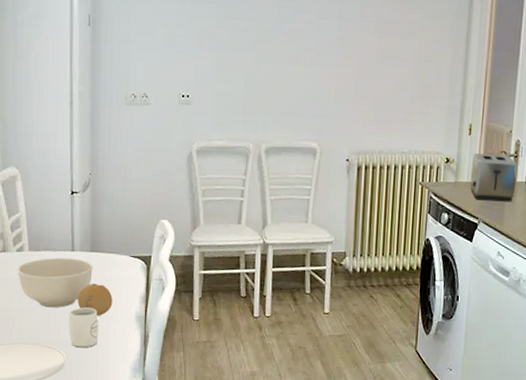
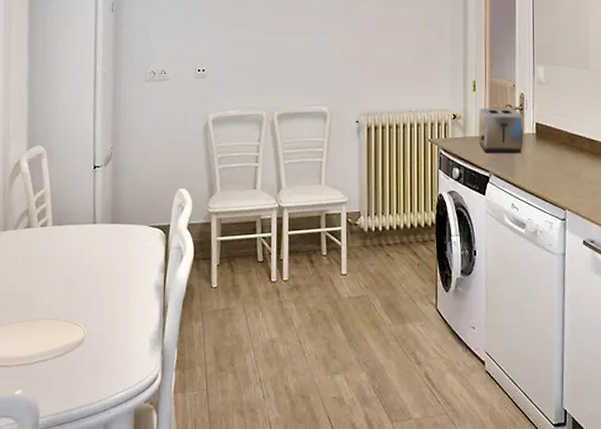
bowl: present [16,257,93,308] -> none [40,231,113,282]
mug: present [69,307,99,348] -> none [89,280,119,321]
fruit: present [78,283,113,316] -> none [98,254,133,287]

